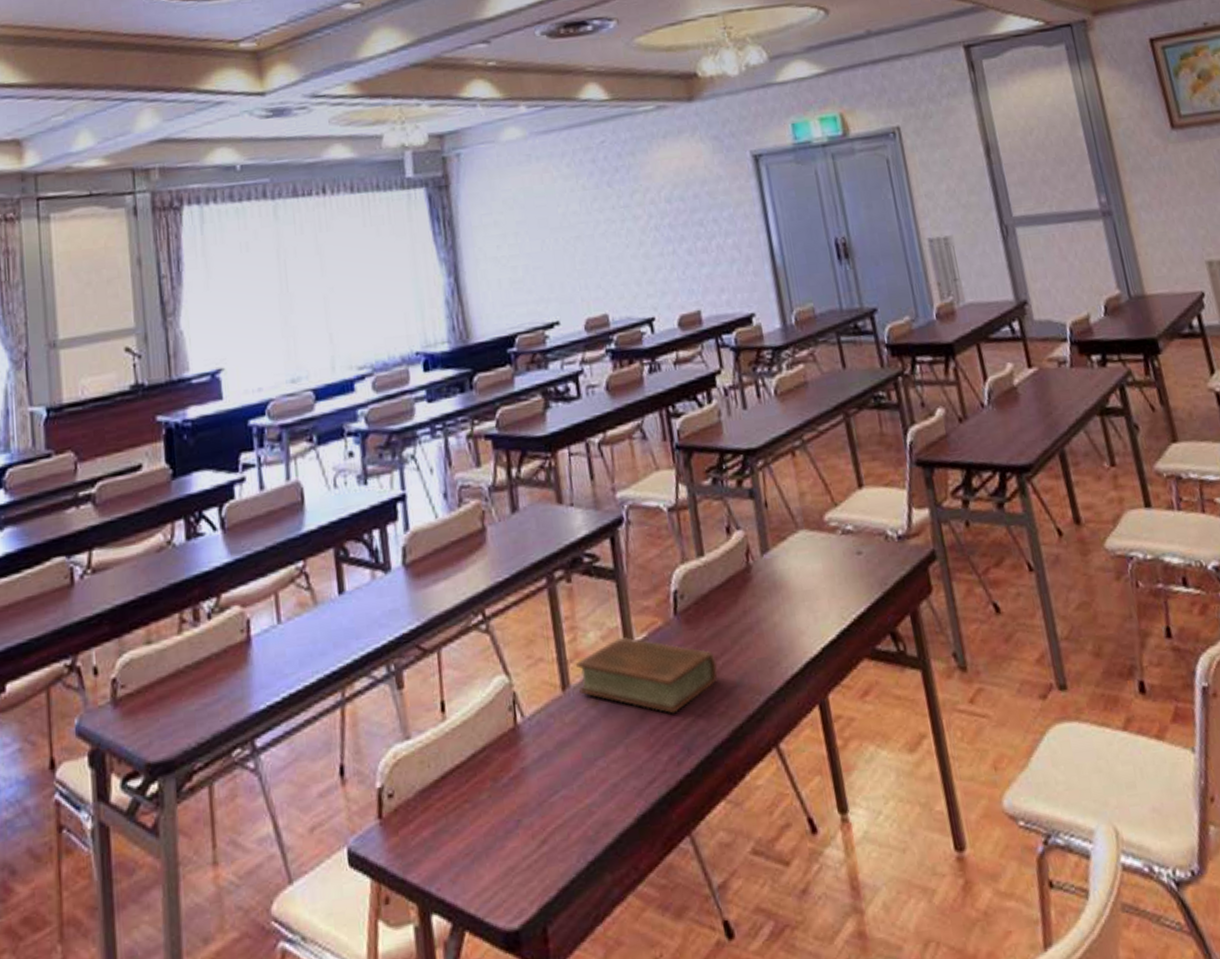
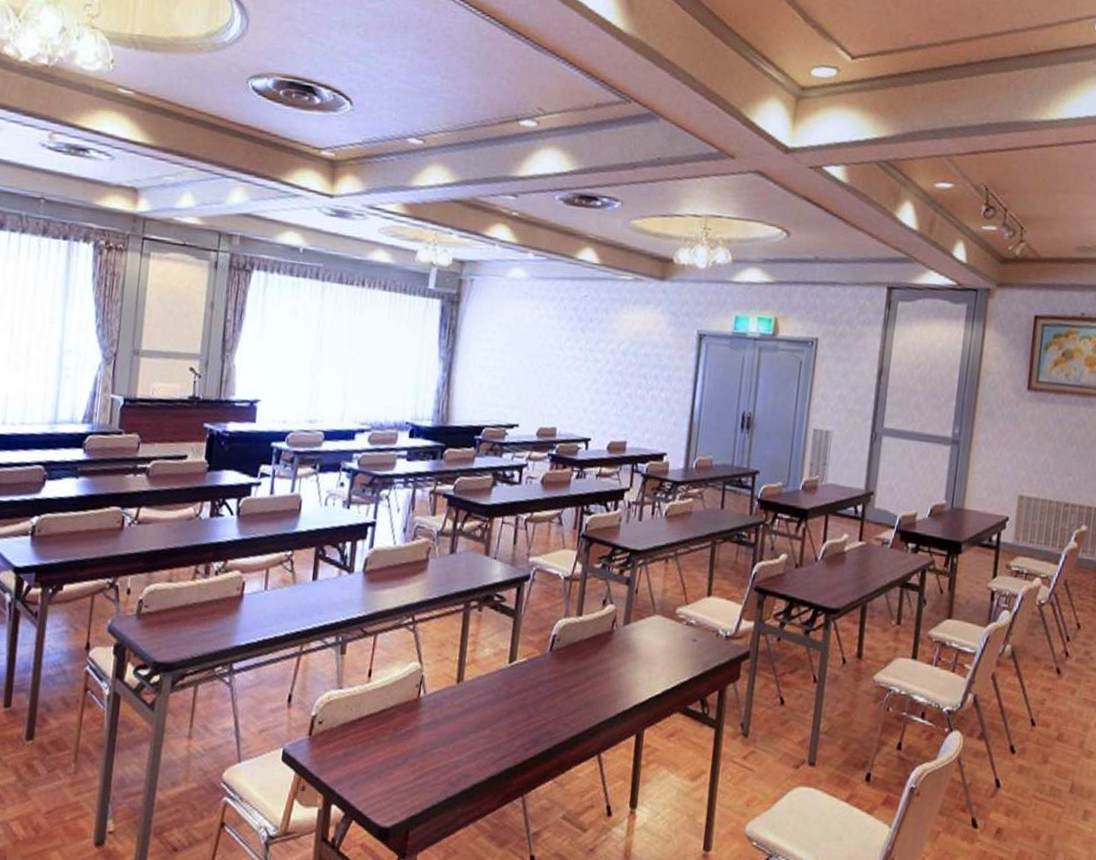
book: present [576,637,718,714] -> none [469,656,572,716]

